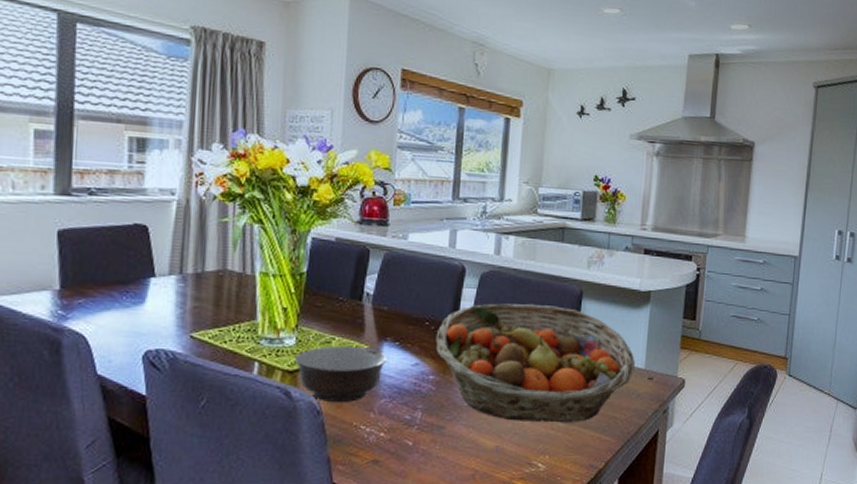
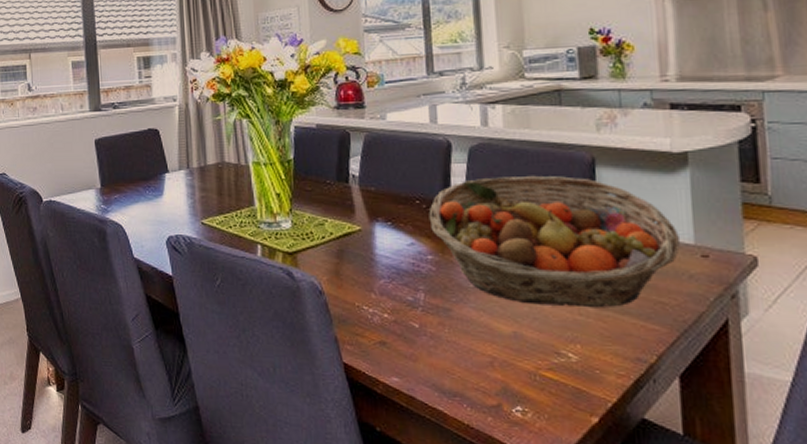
bowl: present [294,345,387,403] -> none [292,227,381,284]

